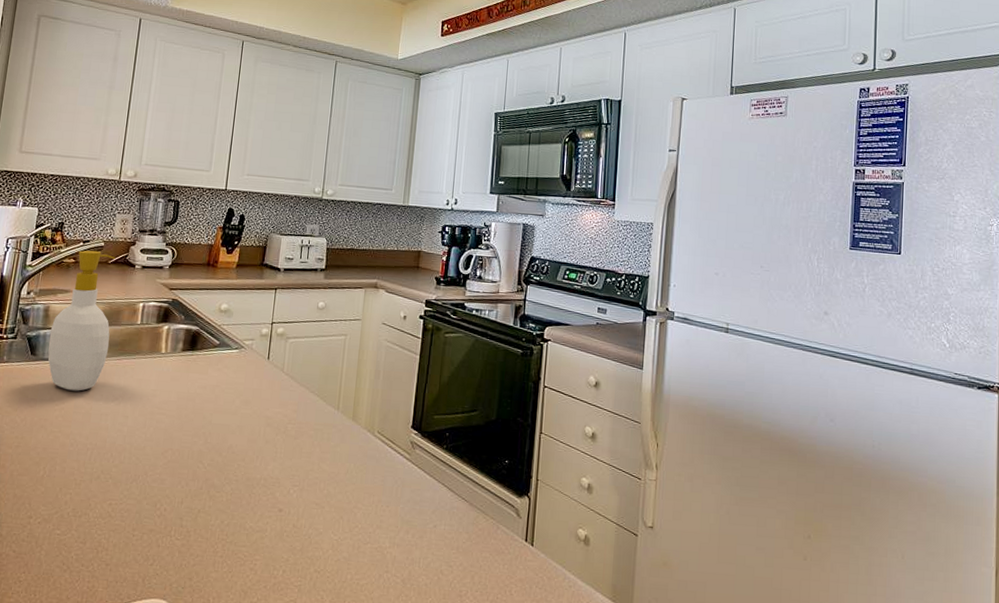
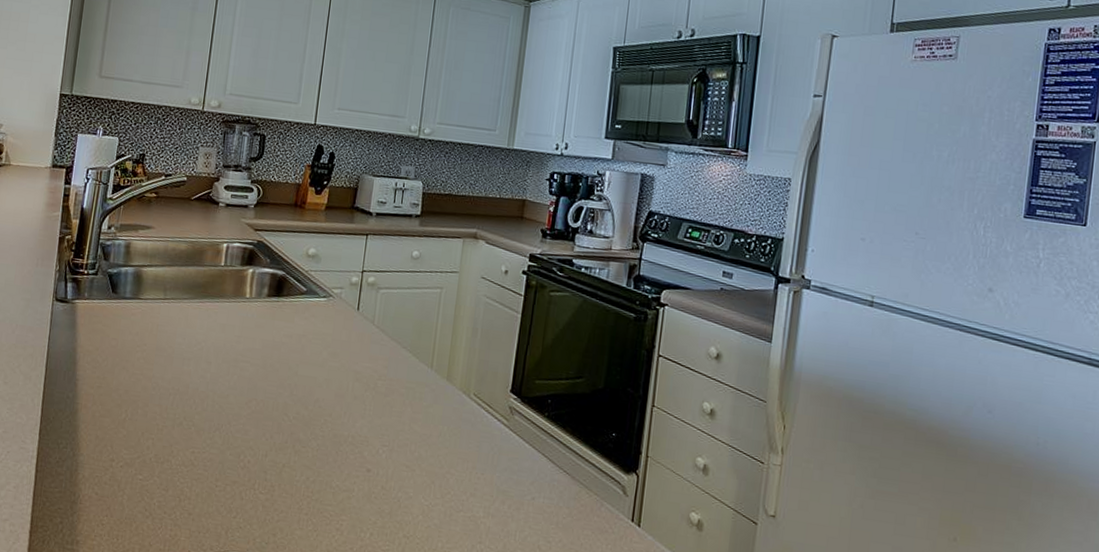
soap bottle: present [47,250,116,391] -> none [129,184,199,334]

